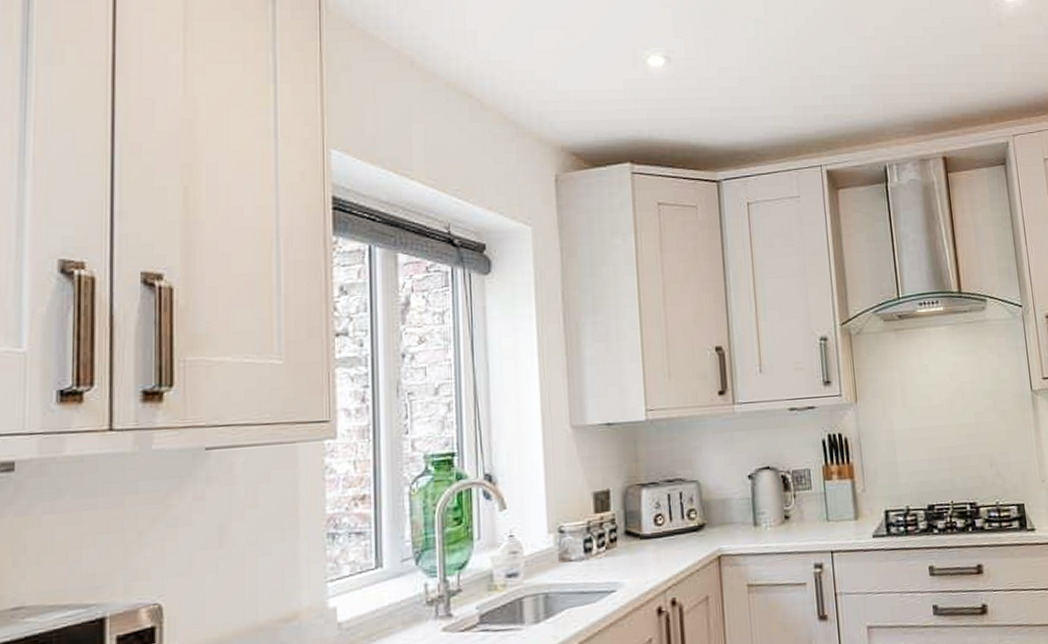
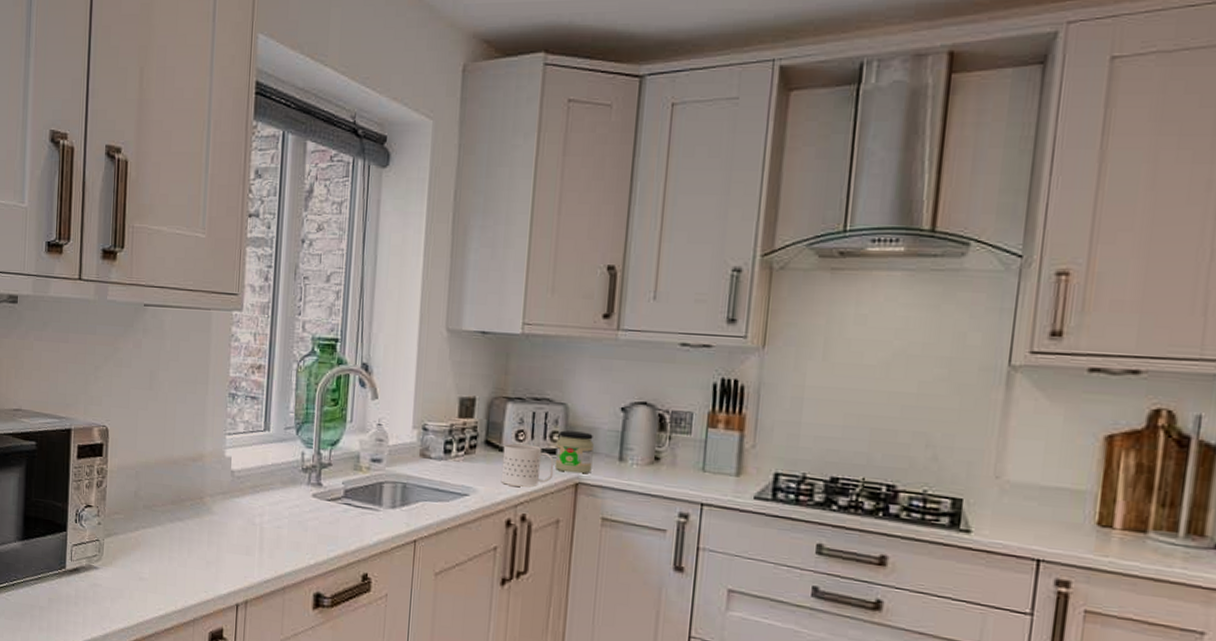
mug: none [644,526,697,573] -> present [500,443,555,488]
jar: none [694,504,731,548] -> present [554,430,594,474]

